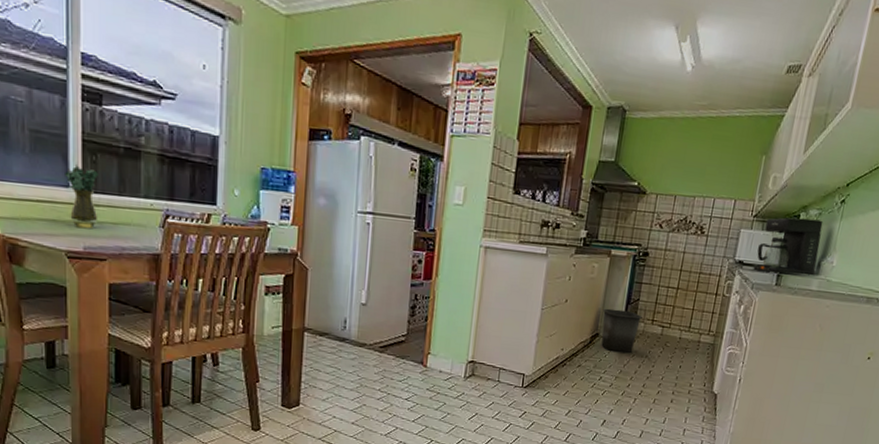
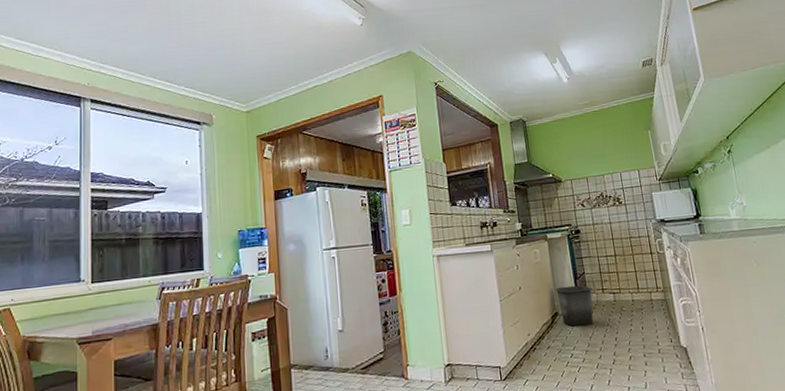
vase: present [65,165,98,230] -> none [77,261,105,316]
coffee maker: present [753,217,824,276] -> none [671,170,732,226]

